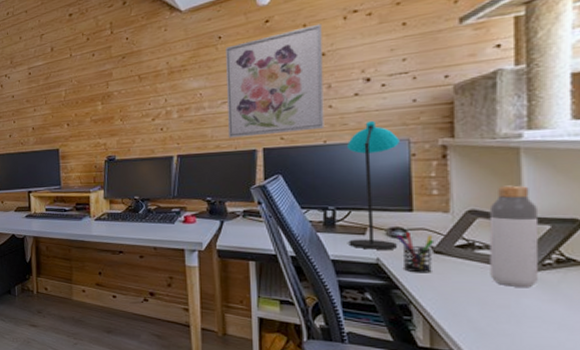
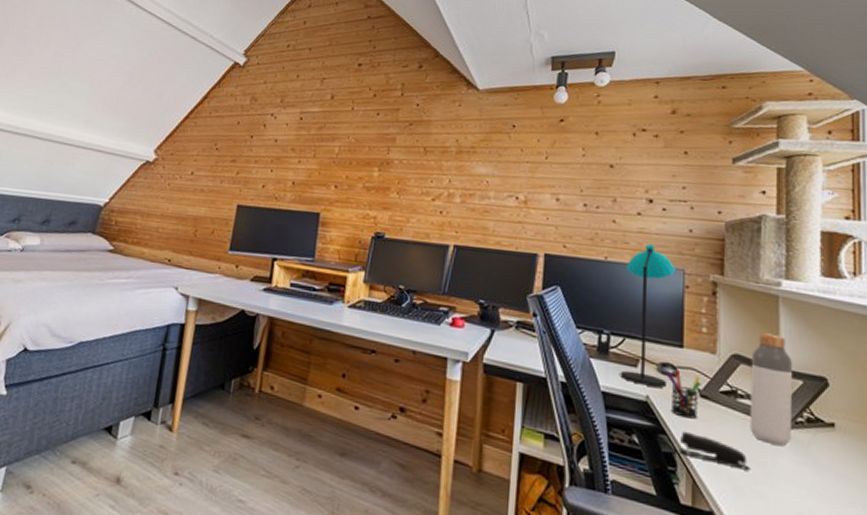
wall art: present [226,23,324,138] -> none [510,134,612,243]
stapler: none [413,284,492,313] -> present [678,431,750,471]

